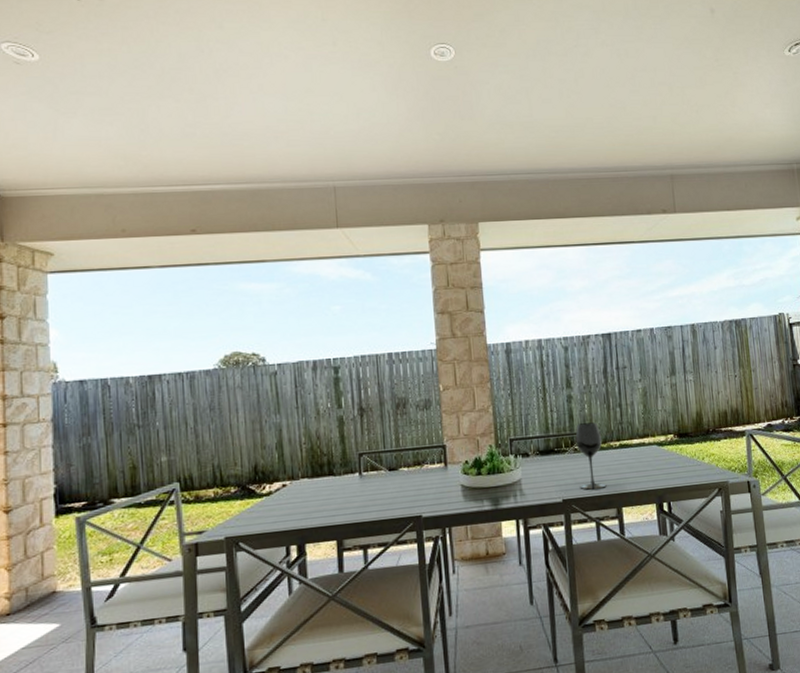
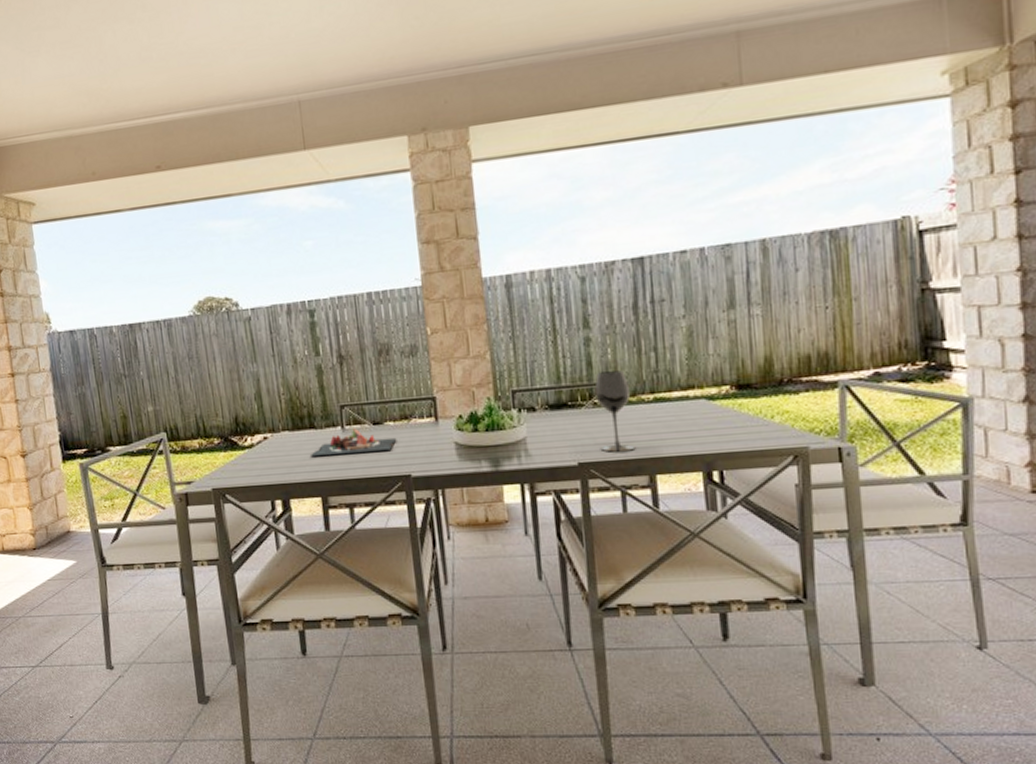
platter: none [327,474,410,503] -> present [309,428,397,458]

